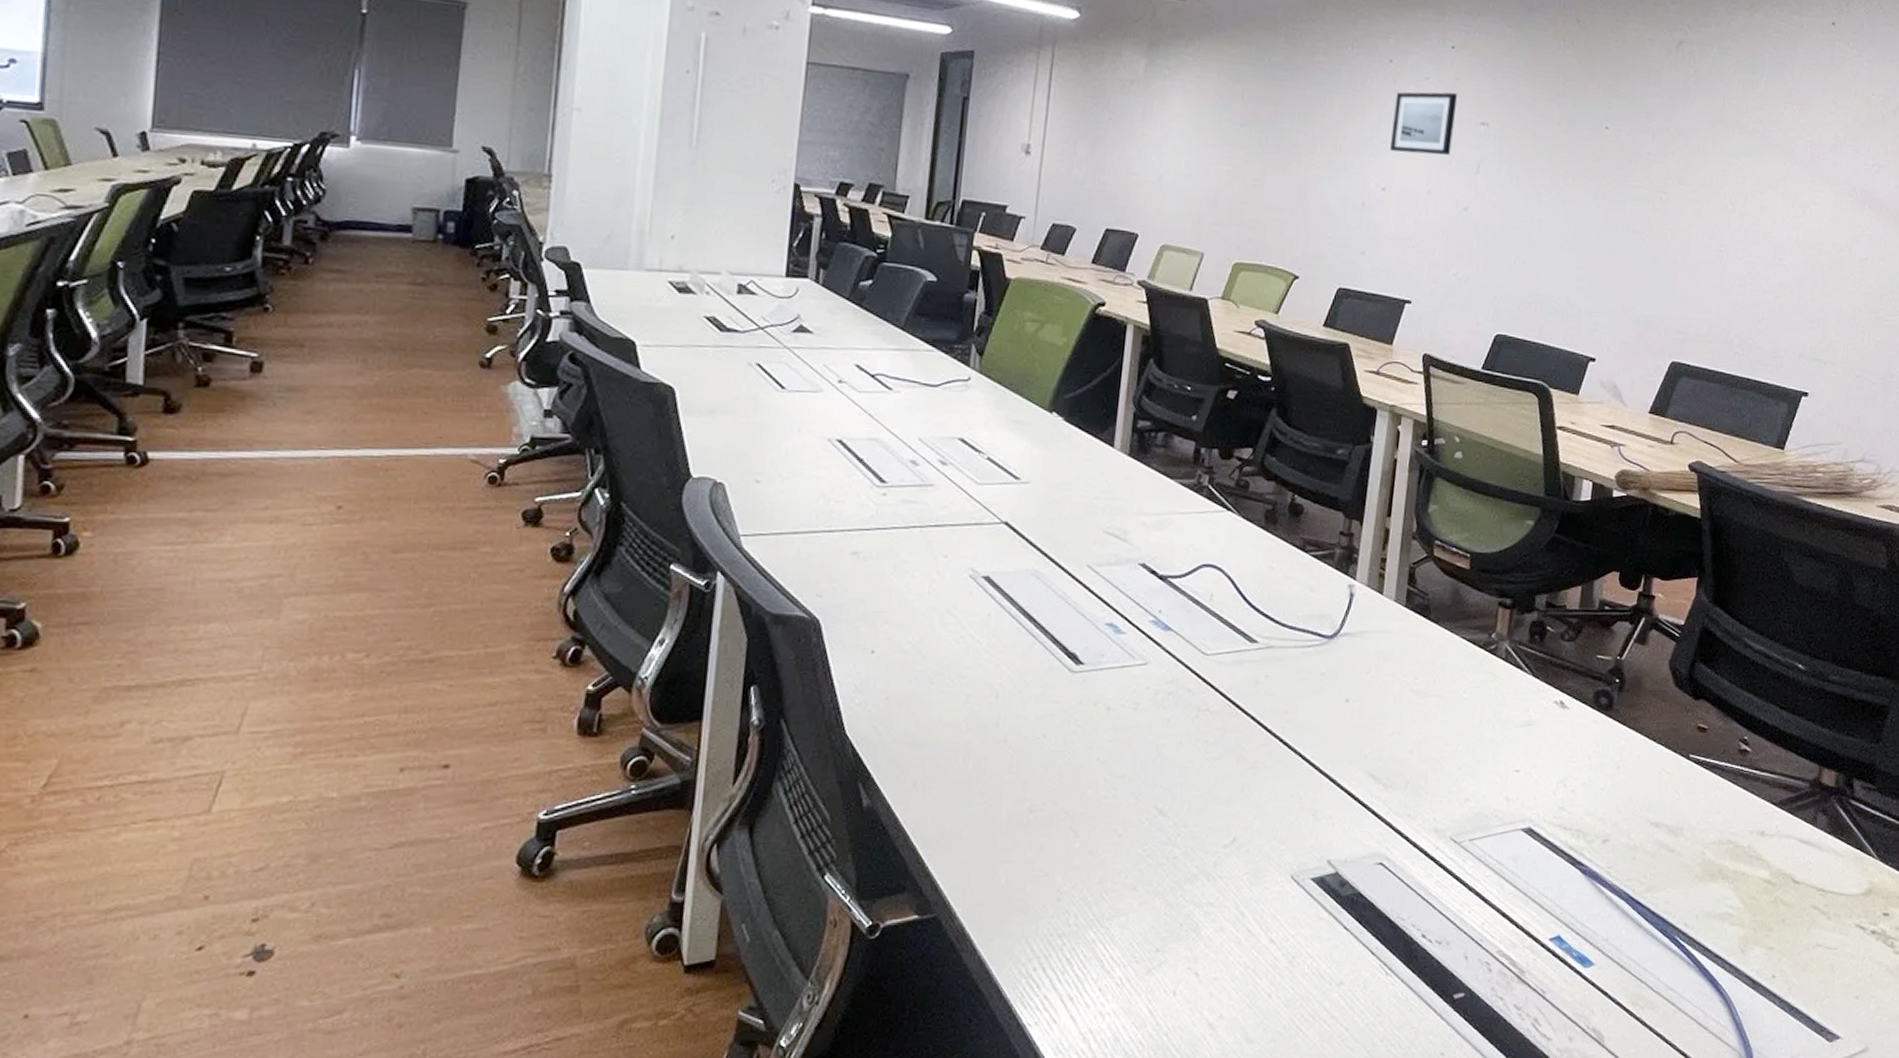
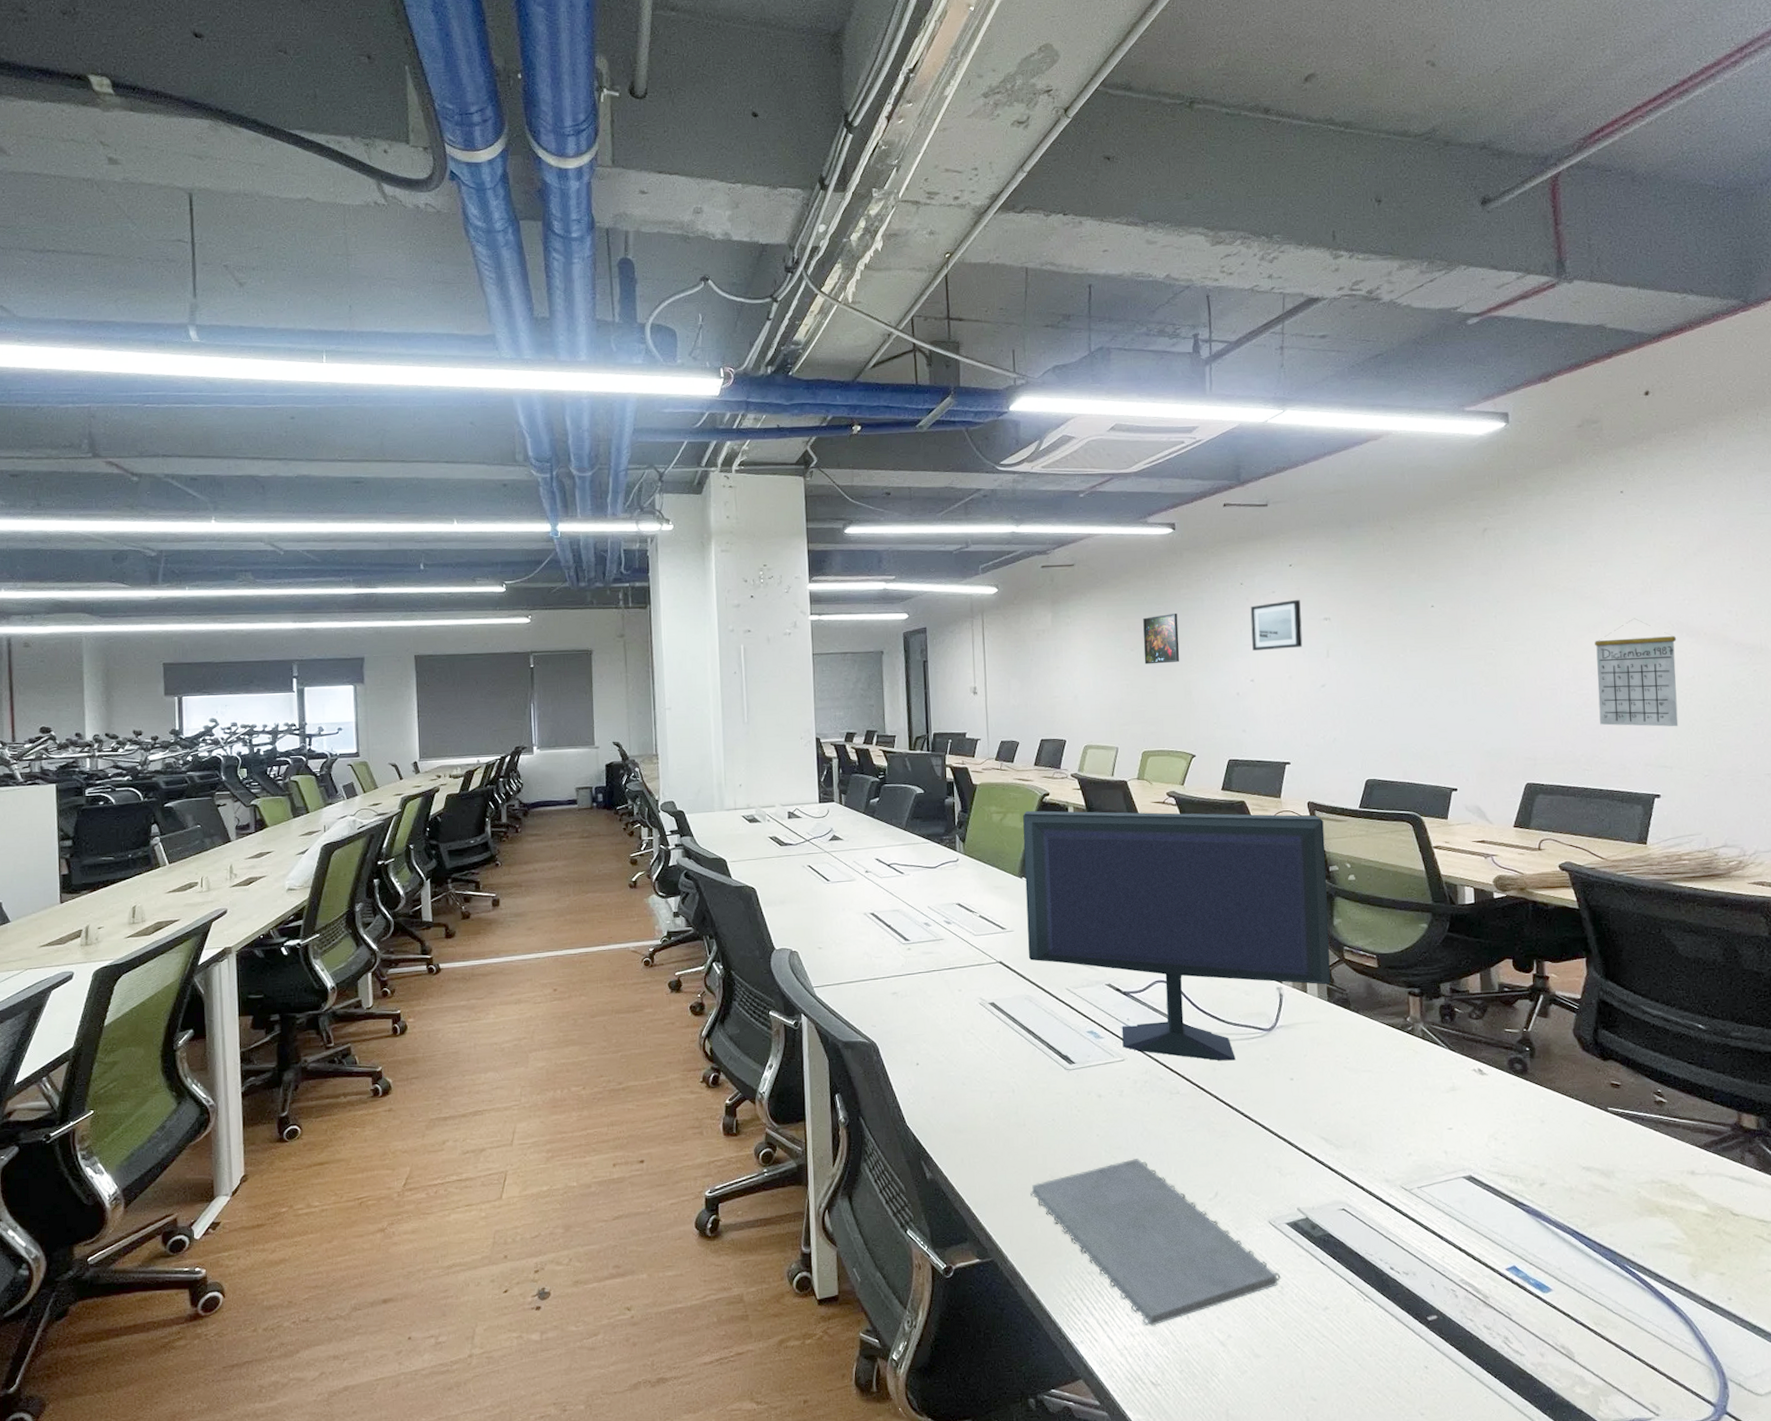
notepad: none [999,791,1294,1004] -> present [1030,1159,1280,1326]
computer monitor: none [1044,322,1438,673] -> present [1023,810,1331,1061]
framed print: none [1255,85,1306,151] -> present [1143,612,1180,665]
calendar: none [1761,178,1857,315] -> present [1595,618,1679,727]

